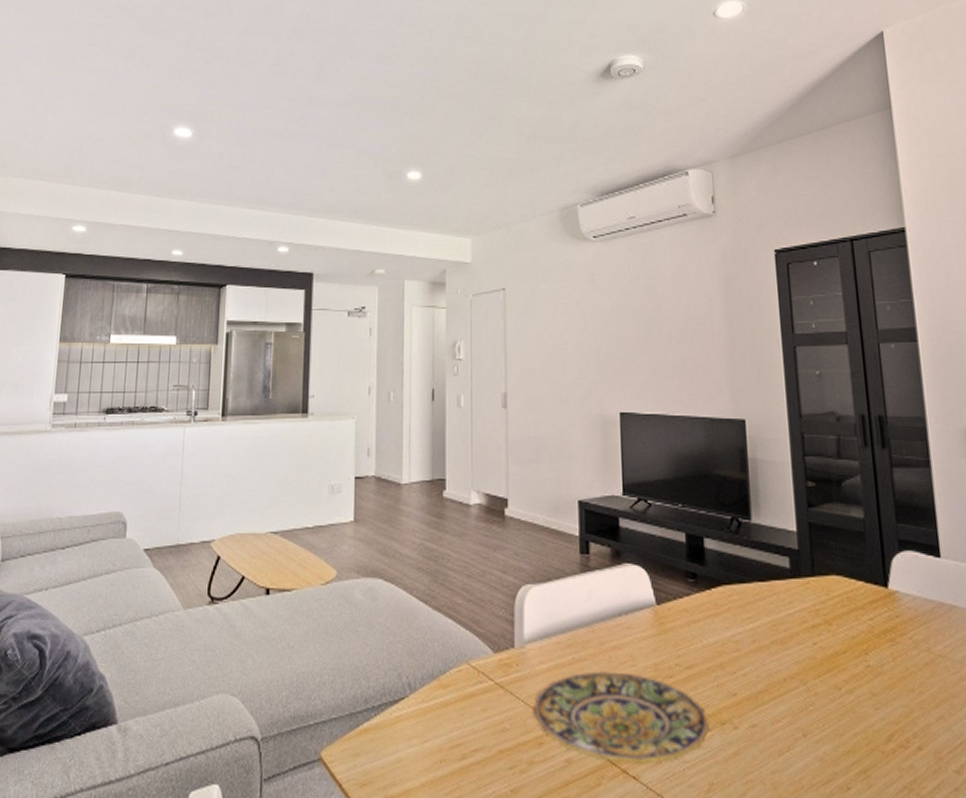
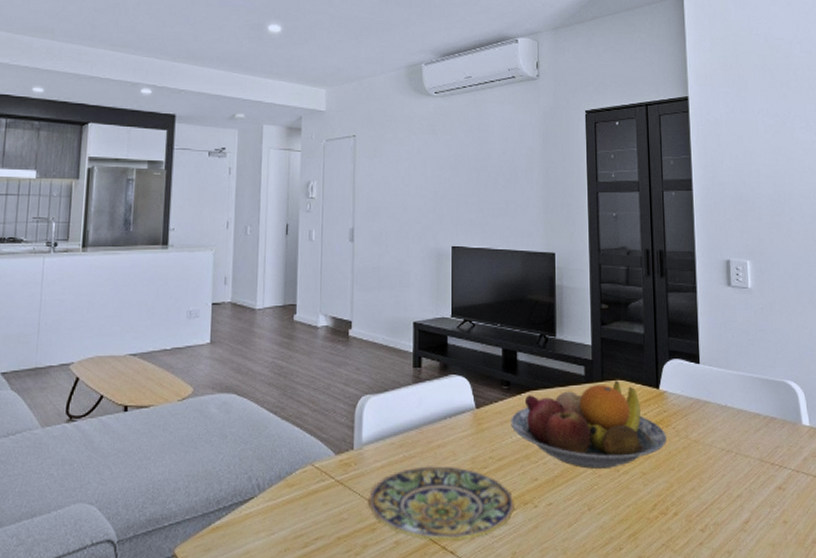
fruit bowl: none [700,576,902,685] -> present [511,380,667,469]

